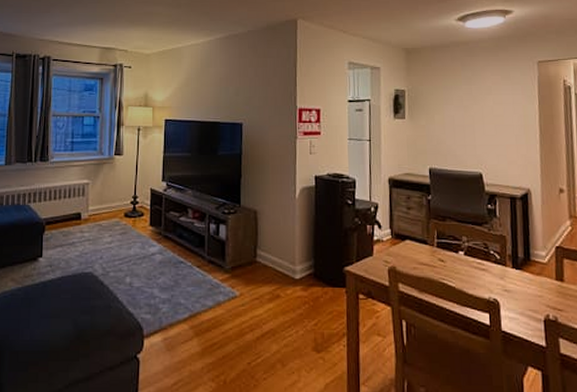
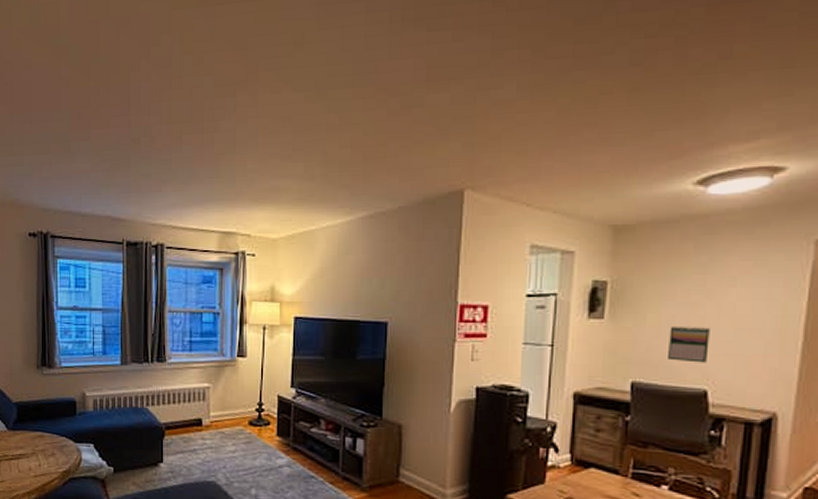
calendar: none [451,123,480,152] -> present [668,325,710,363]

